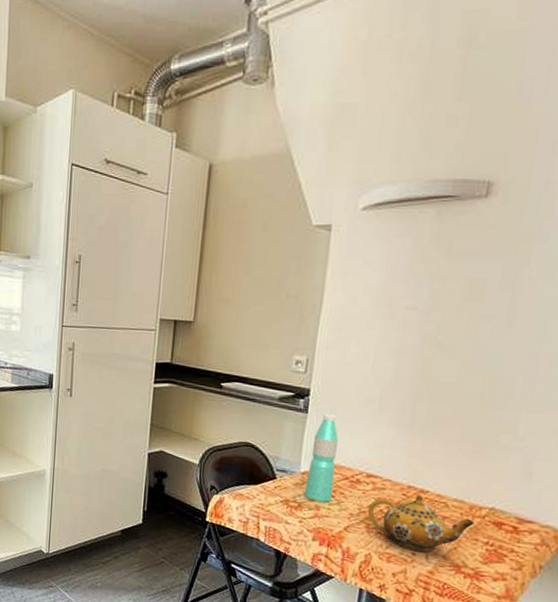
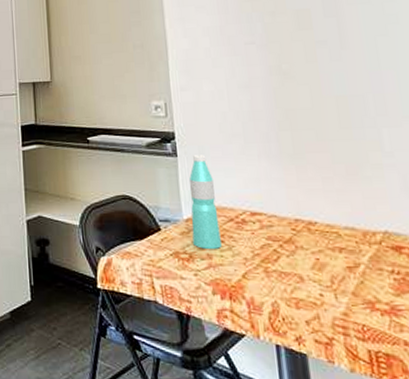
teapot: present [367,495,475,553] -> none [261,228,373,292]

